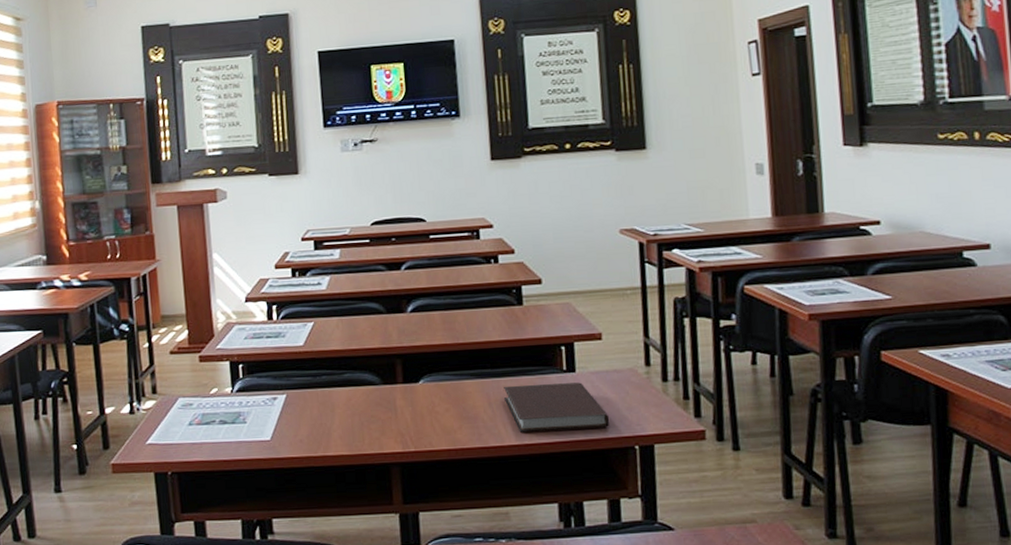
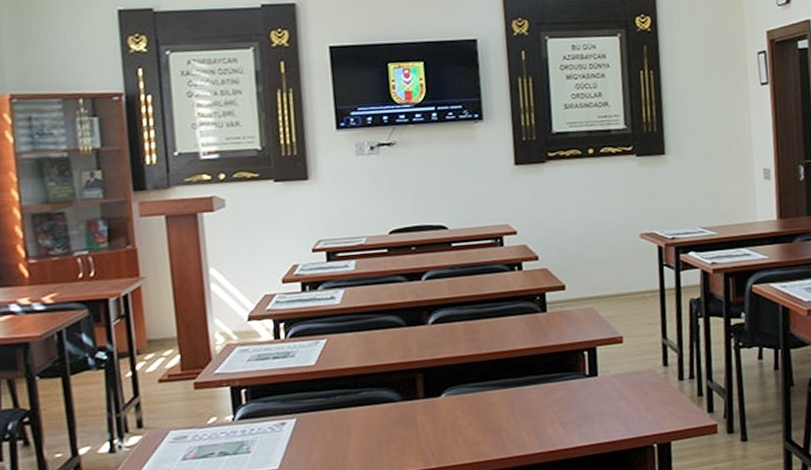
notebook: present [504,382,609,433] -> none [527,386,629,440]

